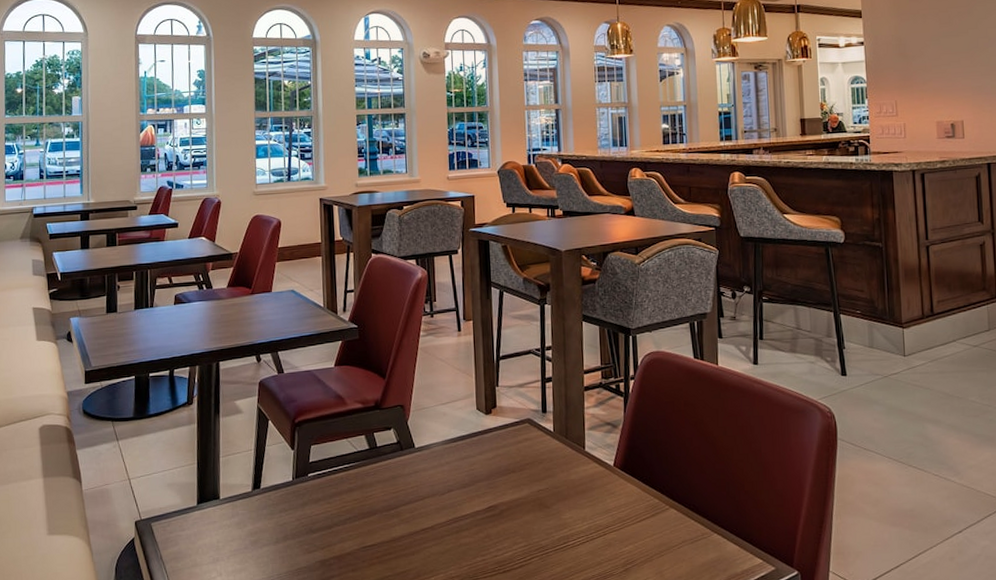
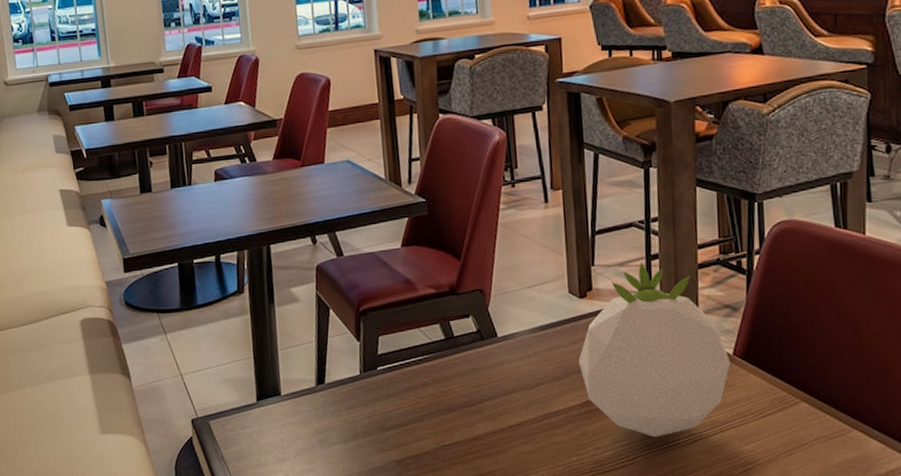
succulent plant: none [484,384,612,540] -> present [579,262,731,438]

